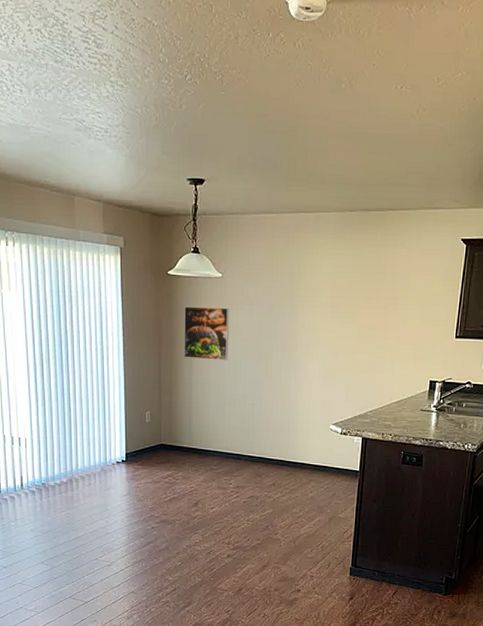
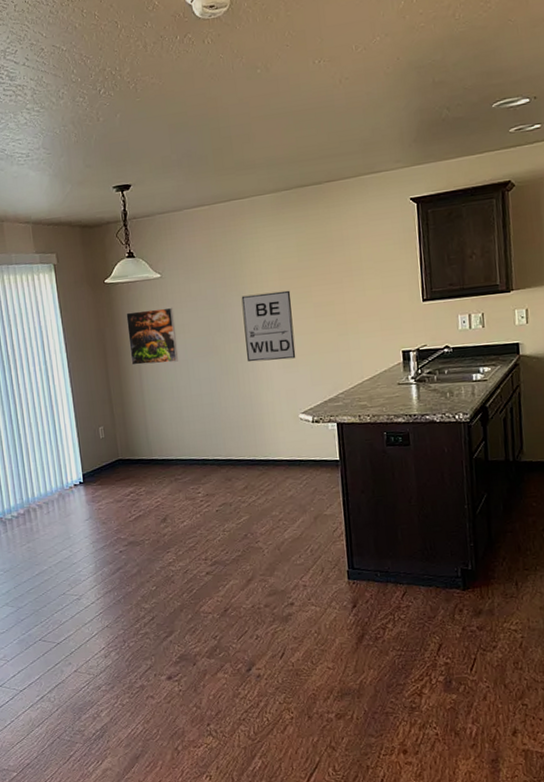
wall art: none [291,307,340,373] -> present [241,290,296,362]

